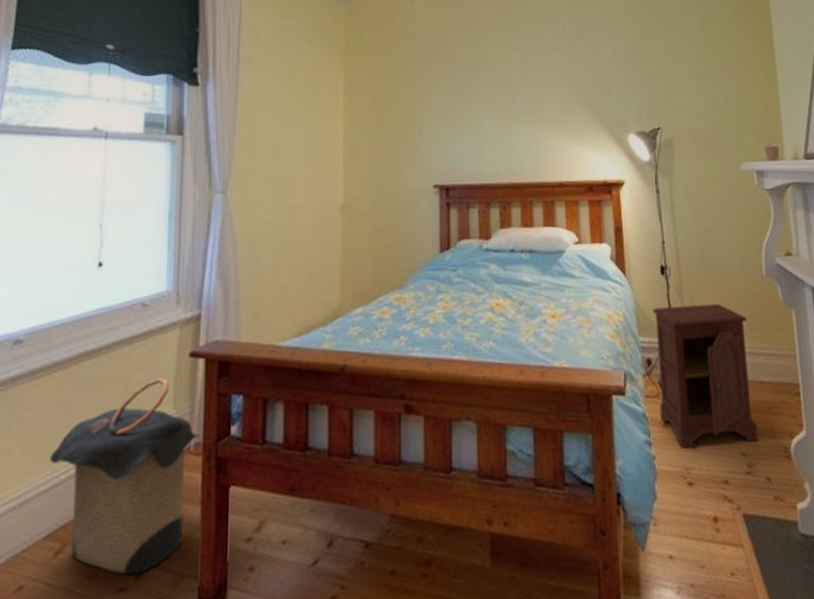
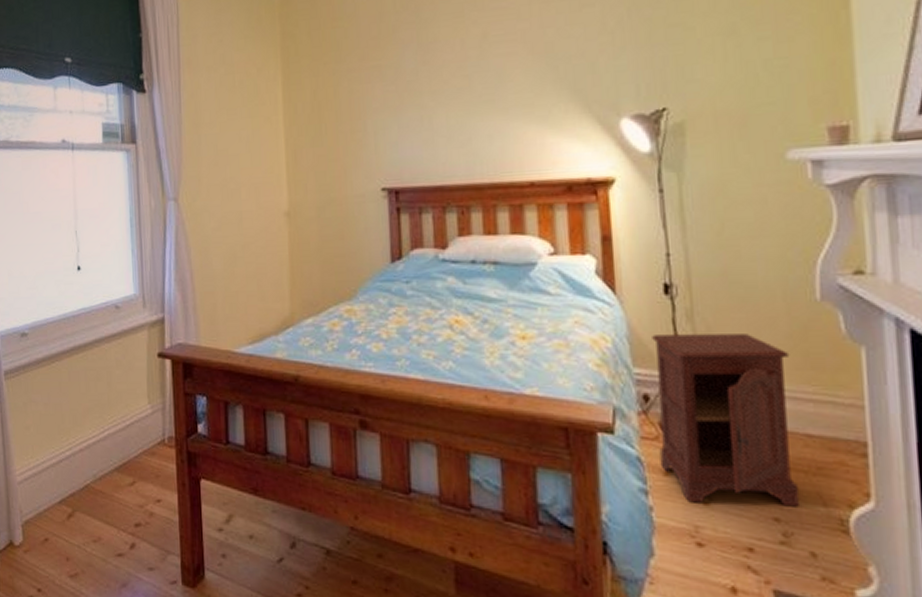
laundry hamper: present [49,378,201,575] -> none [56,375,173,544]

